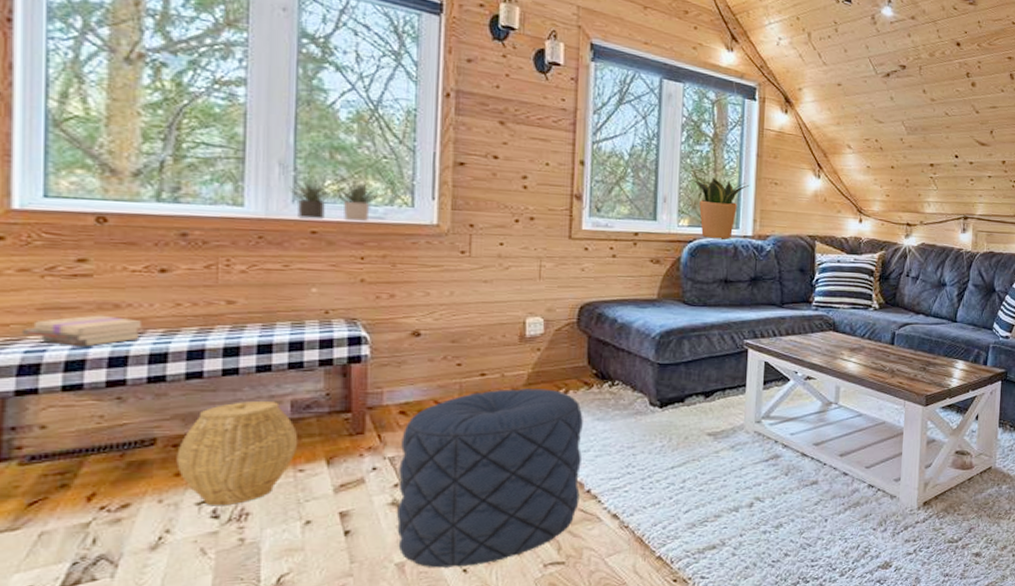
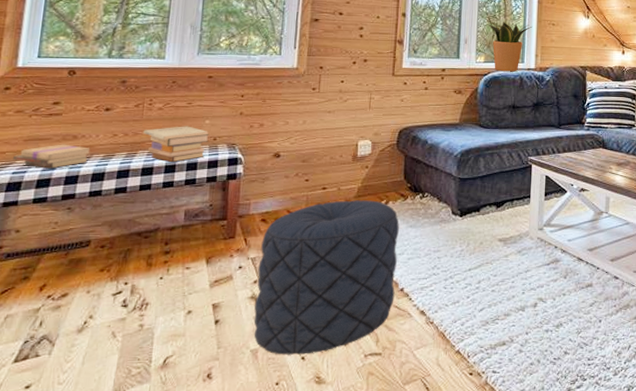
woven basket: present [176,402,299,506] -> none [102,211,188,297]
books: none [220,294,318,341] -> present [143,126,209,163]
succulent plant: present [289,179,381,222] -> none [196,36,259,68]

